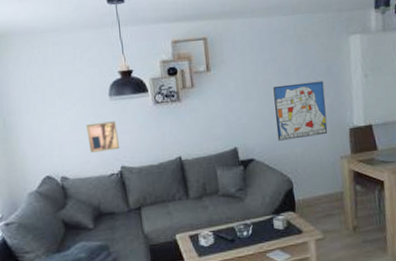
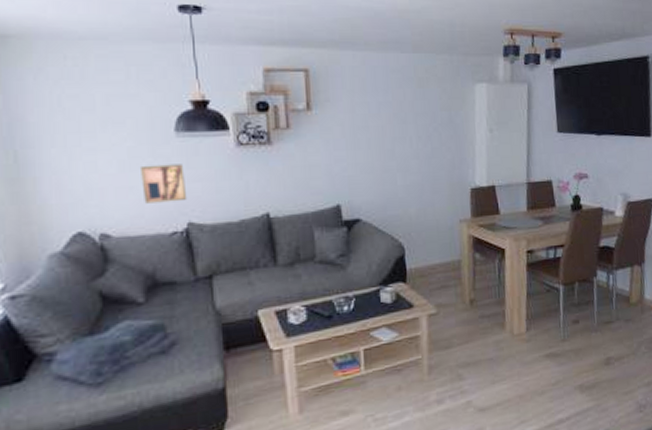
wall art: present [273,81,328,141] -> none [387,132,447,199]

